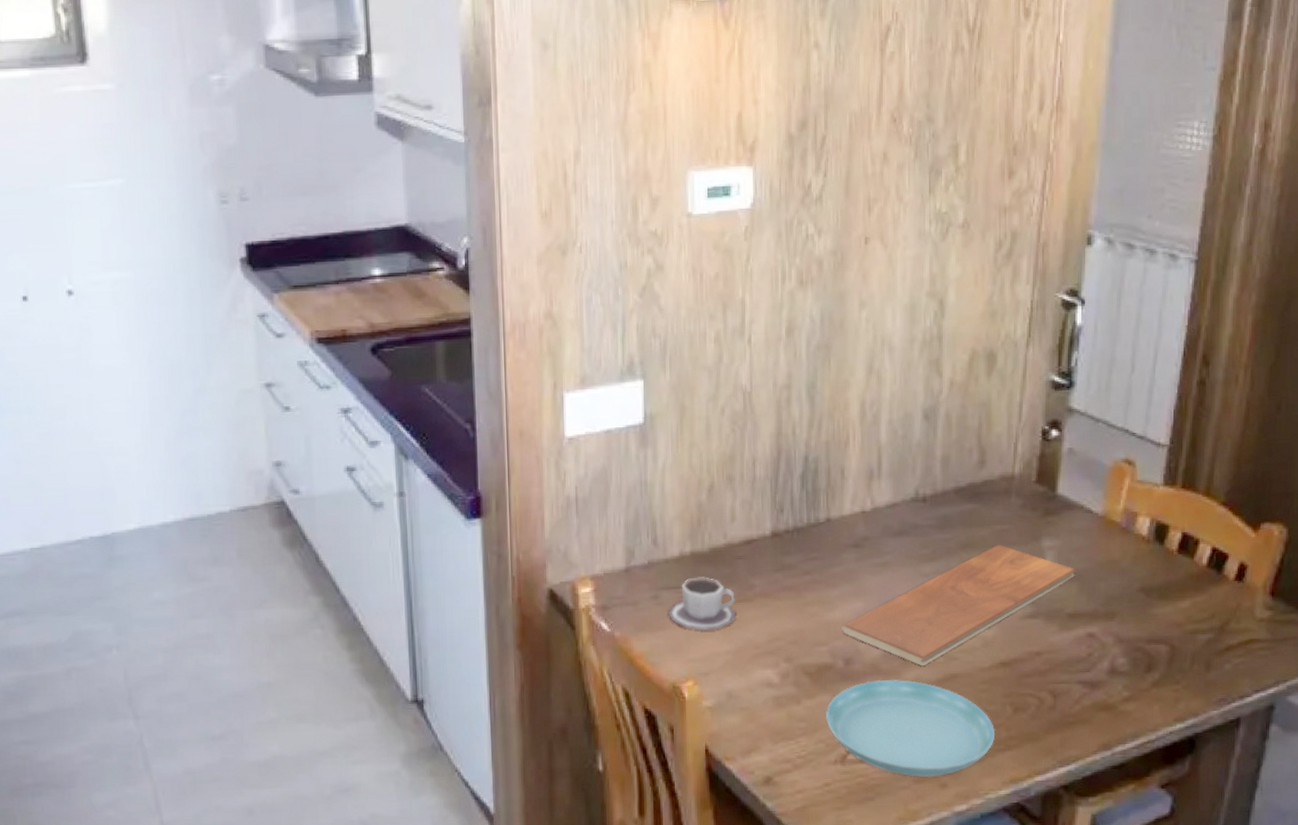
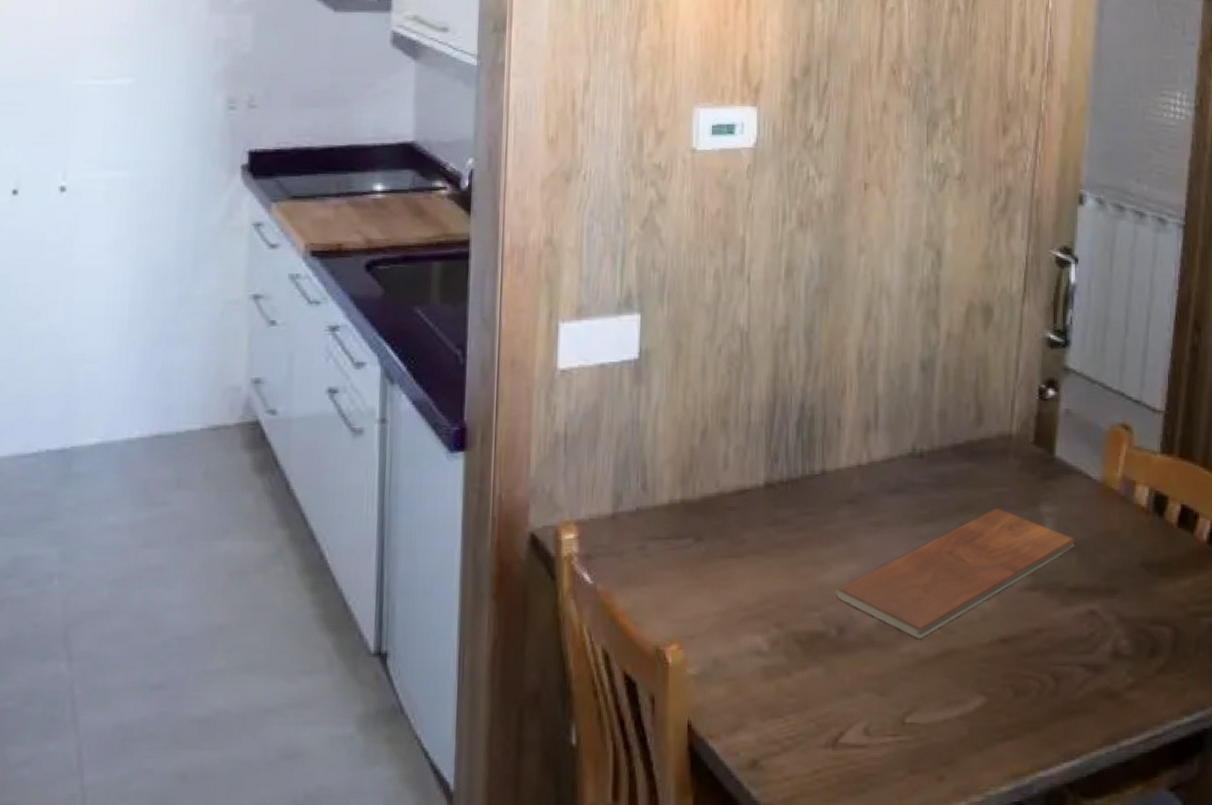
cup: present [669,577,736,632] -> none [655,528,726,589]
saucer: present [825,679,996,778] -> none [816,652,996,768]

